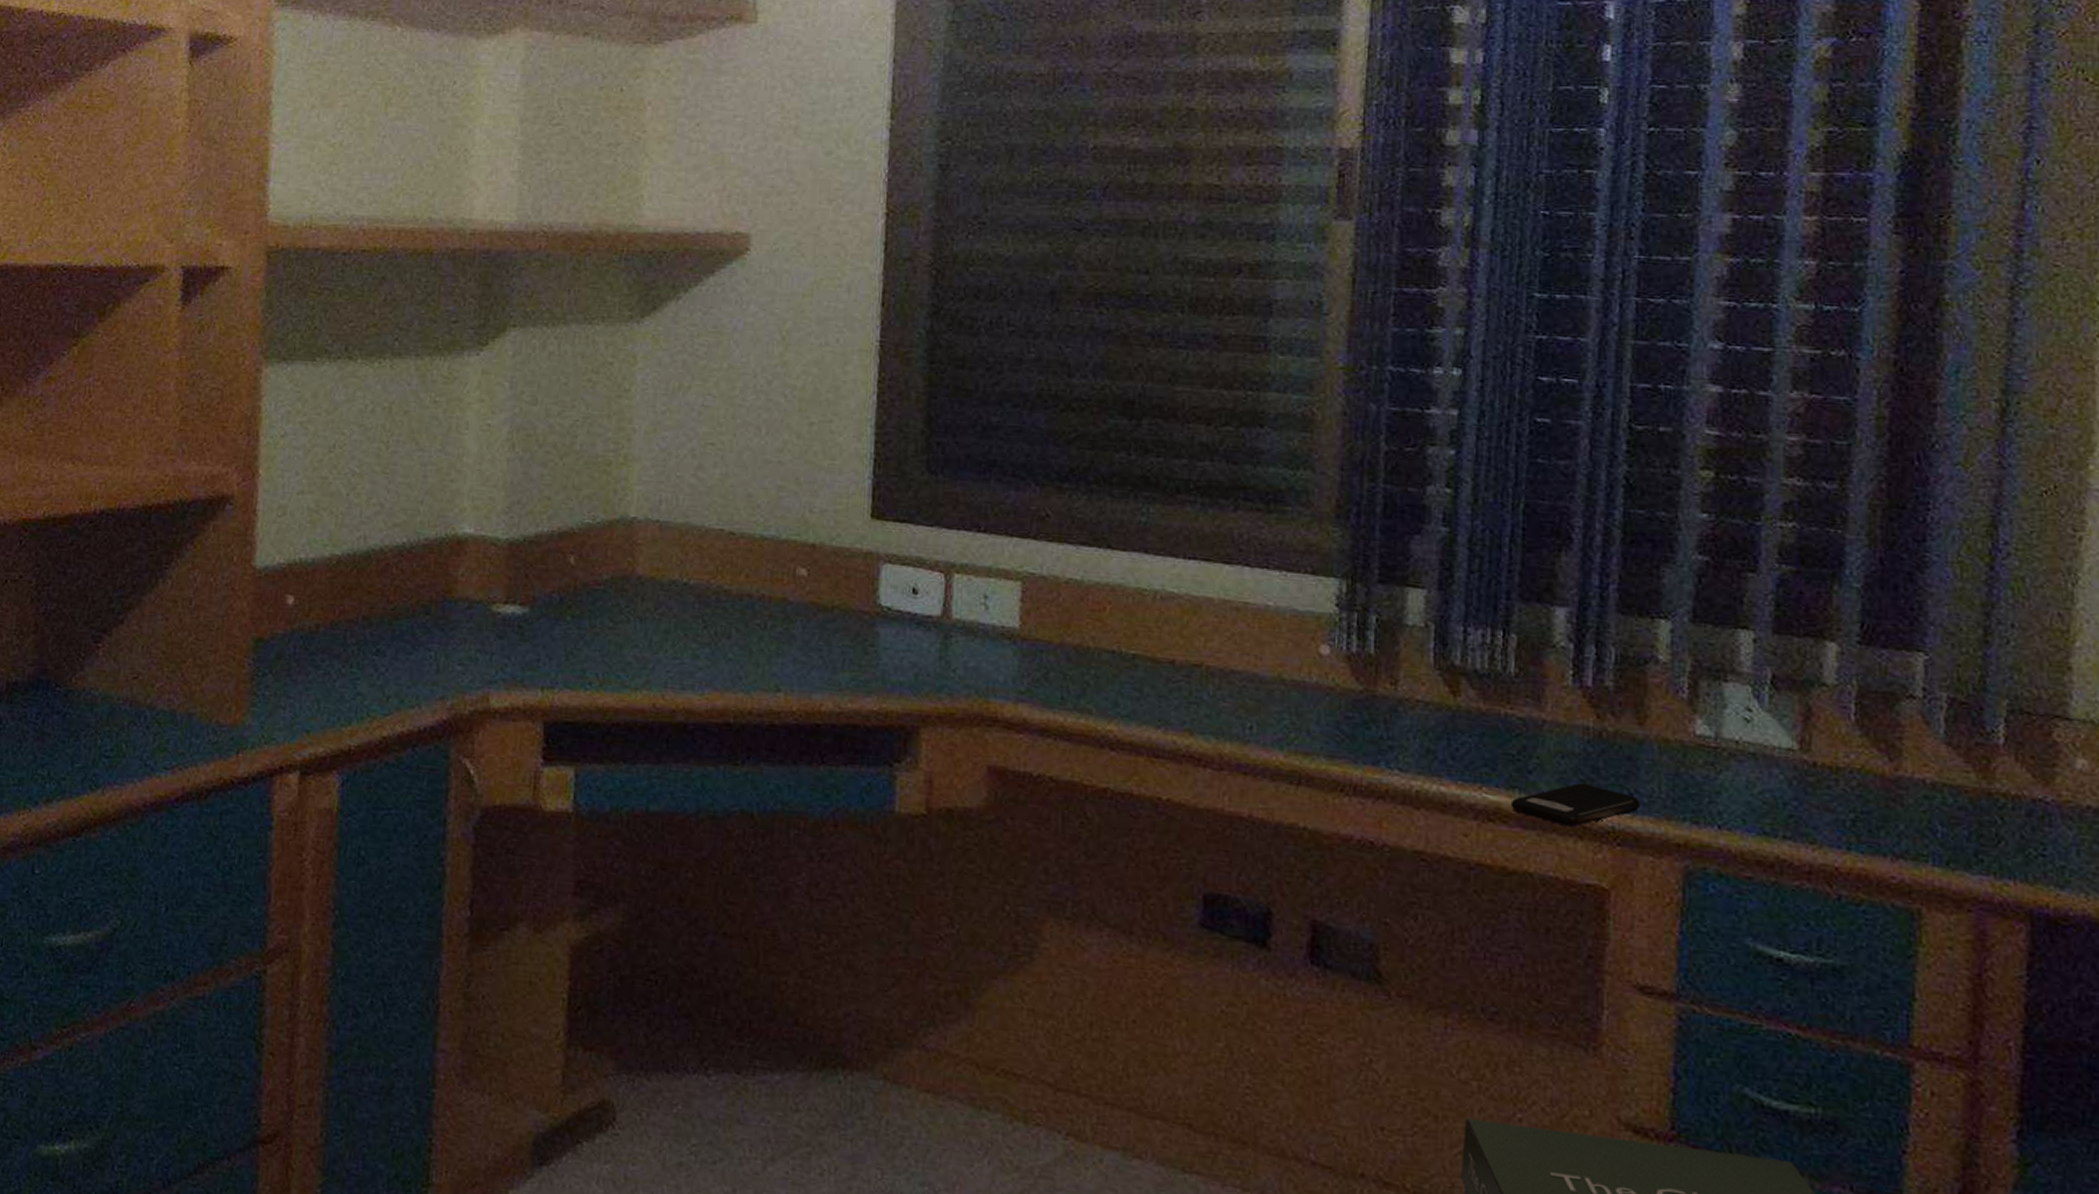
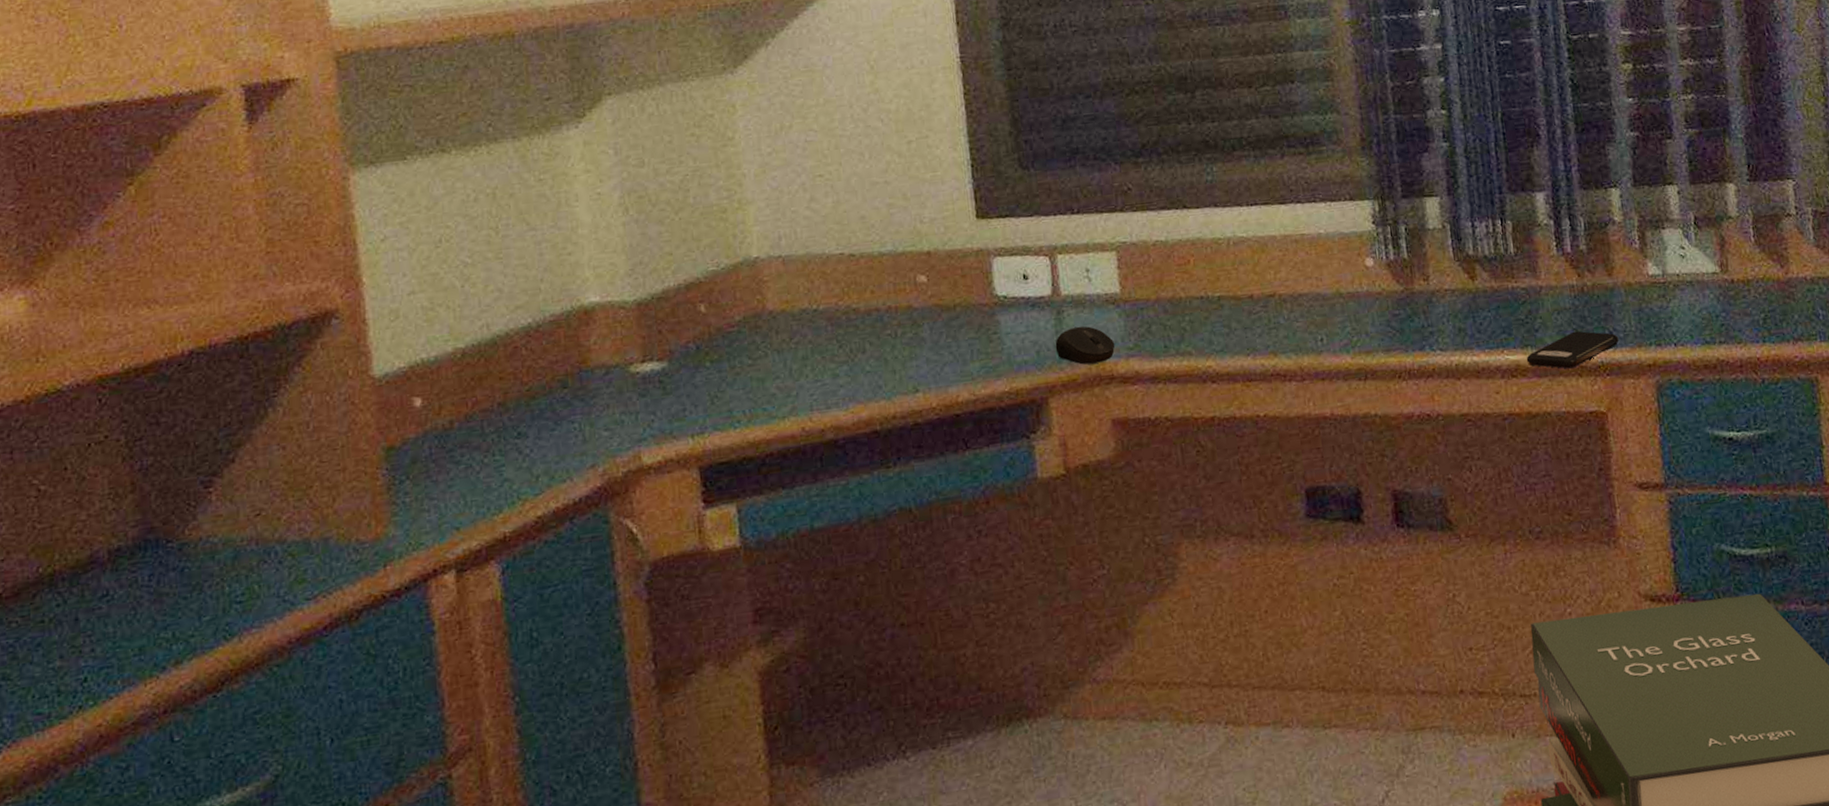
computer mouse: none [936,656,1005,701] -> present [1055,326,1115,365]

